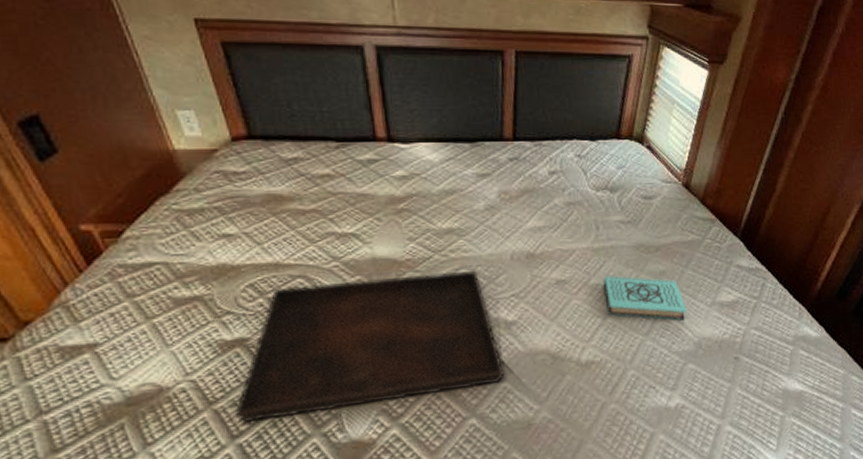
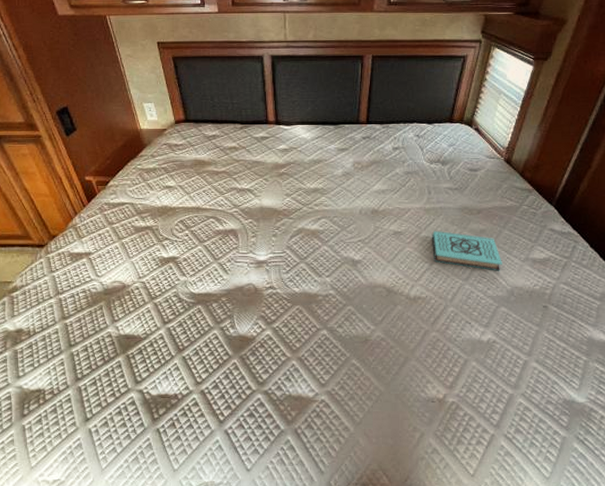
serving tray: present [234,270,505,422] -> none [166,220,350,314]

